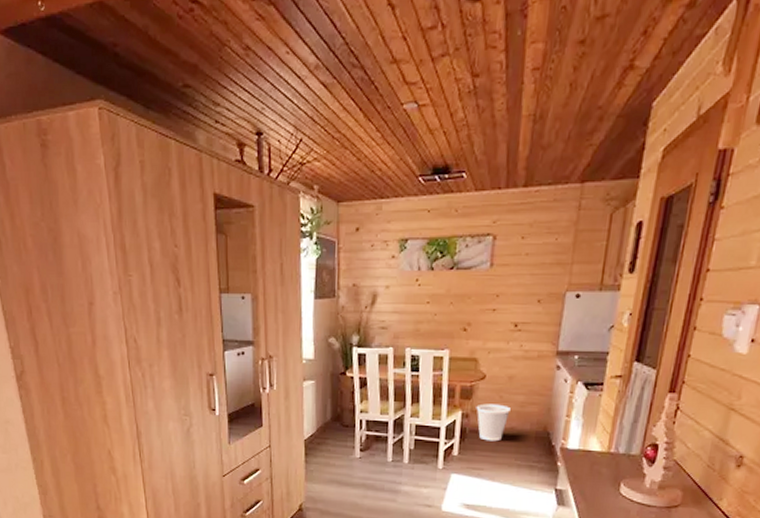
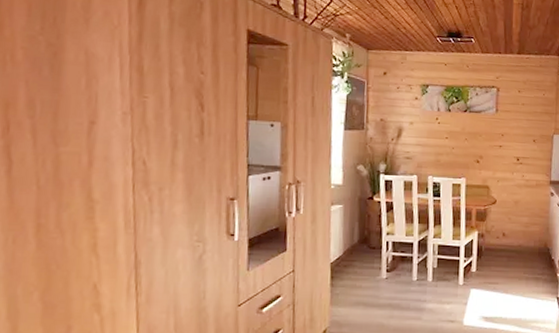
wastebasket: present [476,403,511,442] -> none [489,224,518,258]

